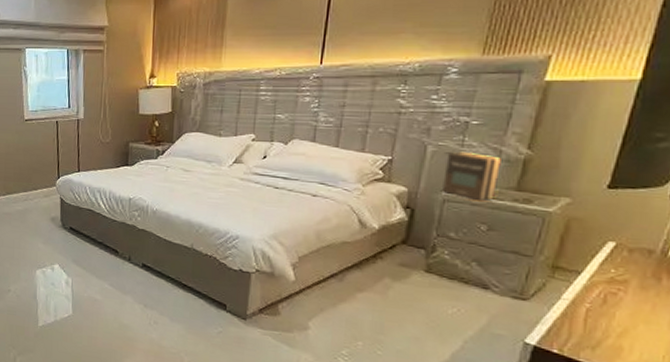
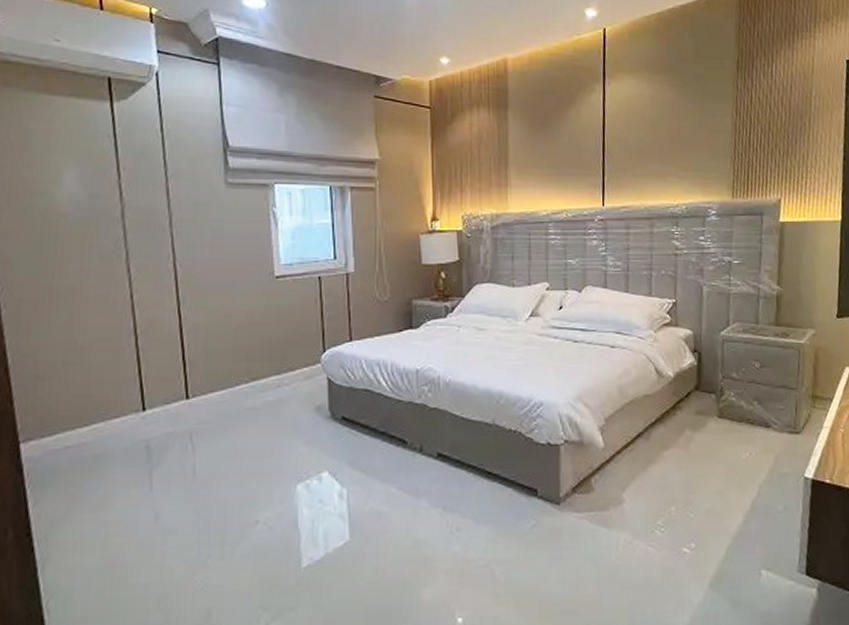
books: present [442,151,501,202] -> none [719,290,762,339]

